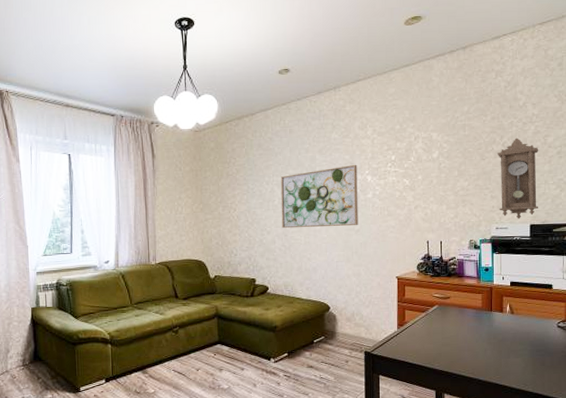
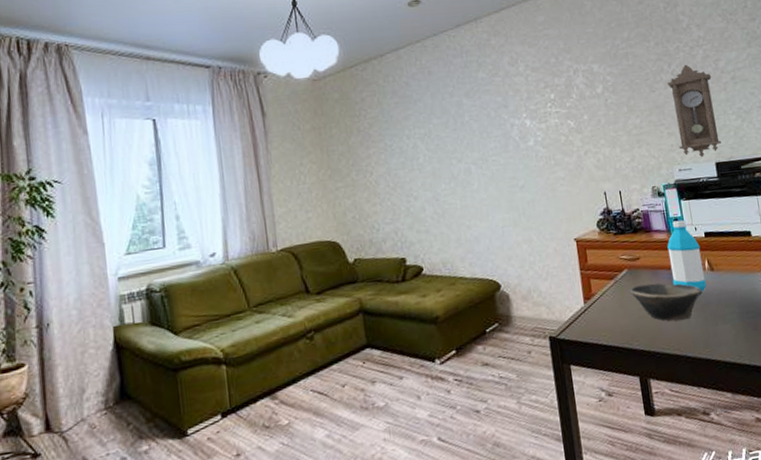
wall art: present [280,164,358,229] -> none [423,107,522,192]
bowl: none [437,319,501,351] -> present [629,283,702,321]
water bottle: none [476,270,505,330] -> present [667,220,706,292]

